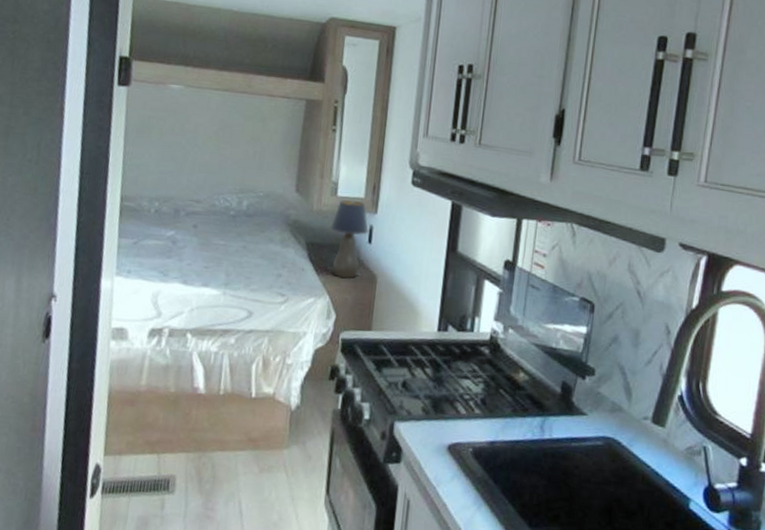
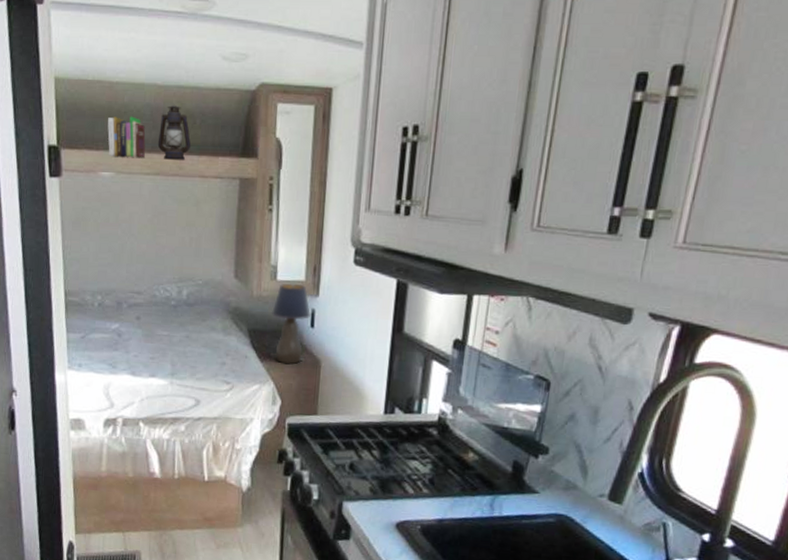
books: none [180,35,218,75] -> present [108,116,146,159]
lantern: none [229,29,261,80] -> present [157,104,191,160]

